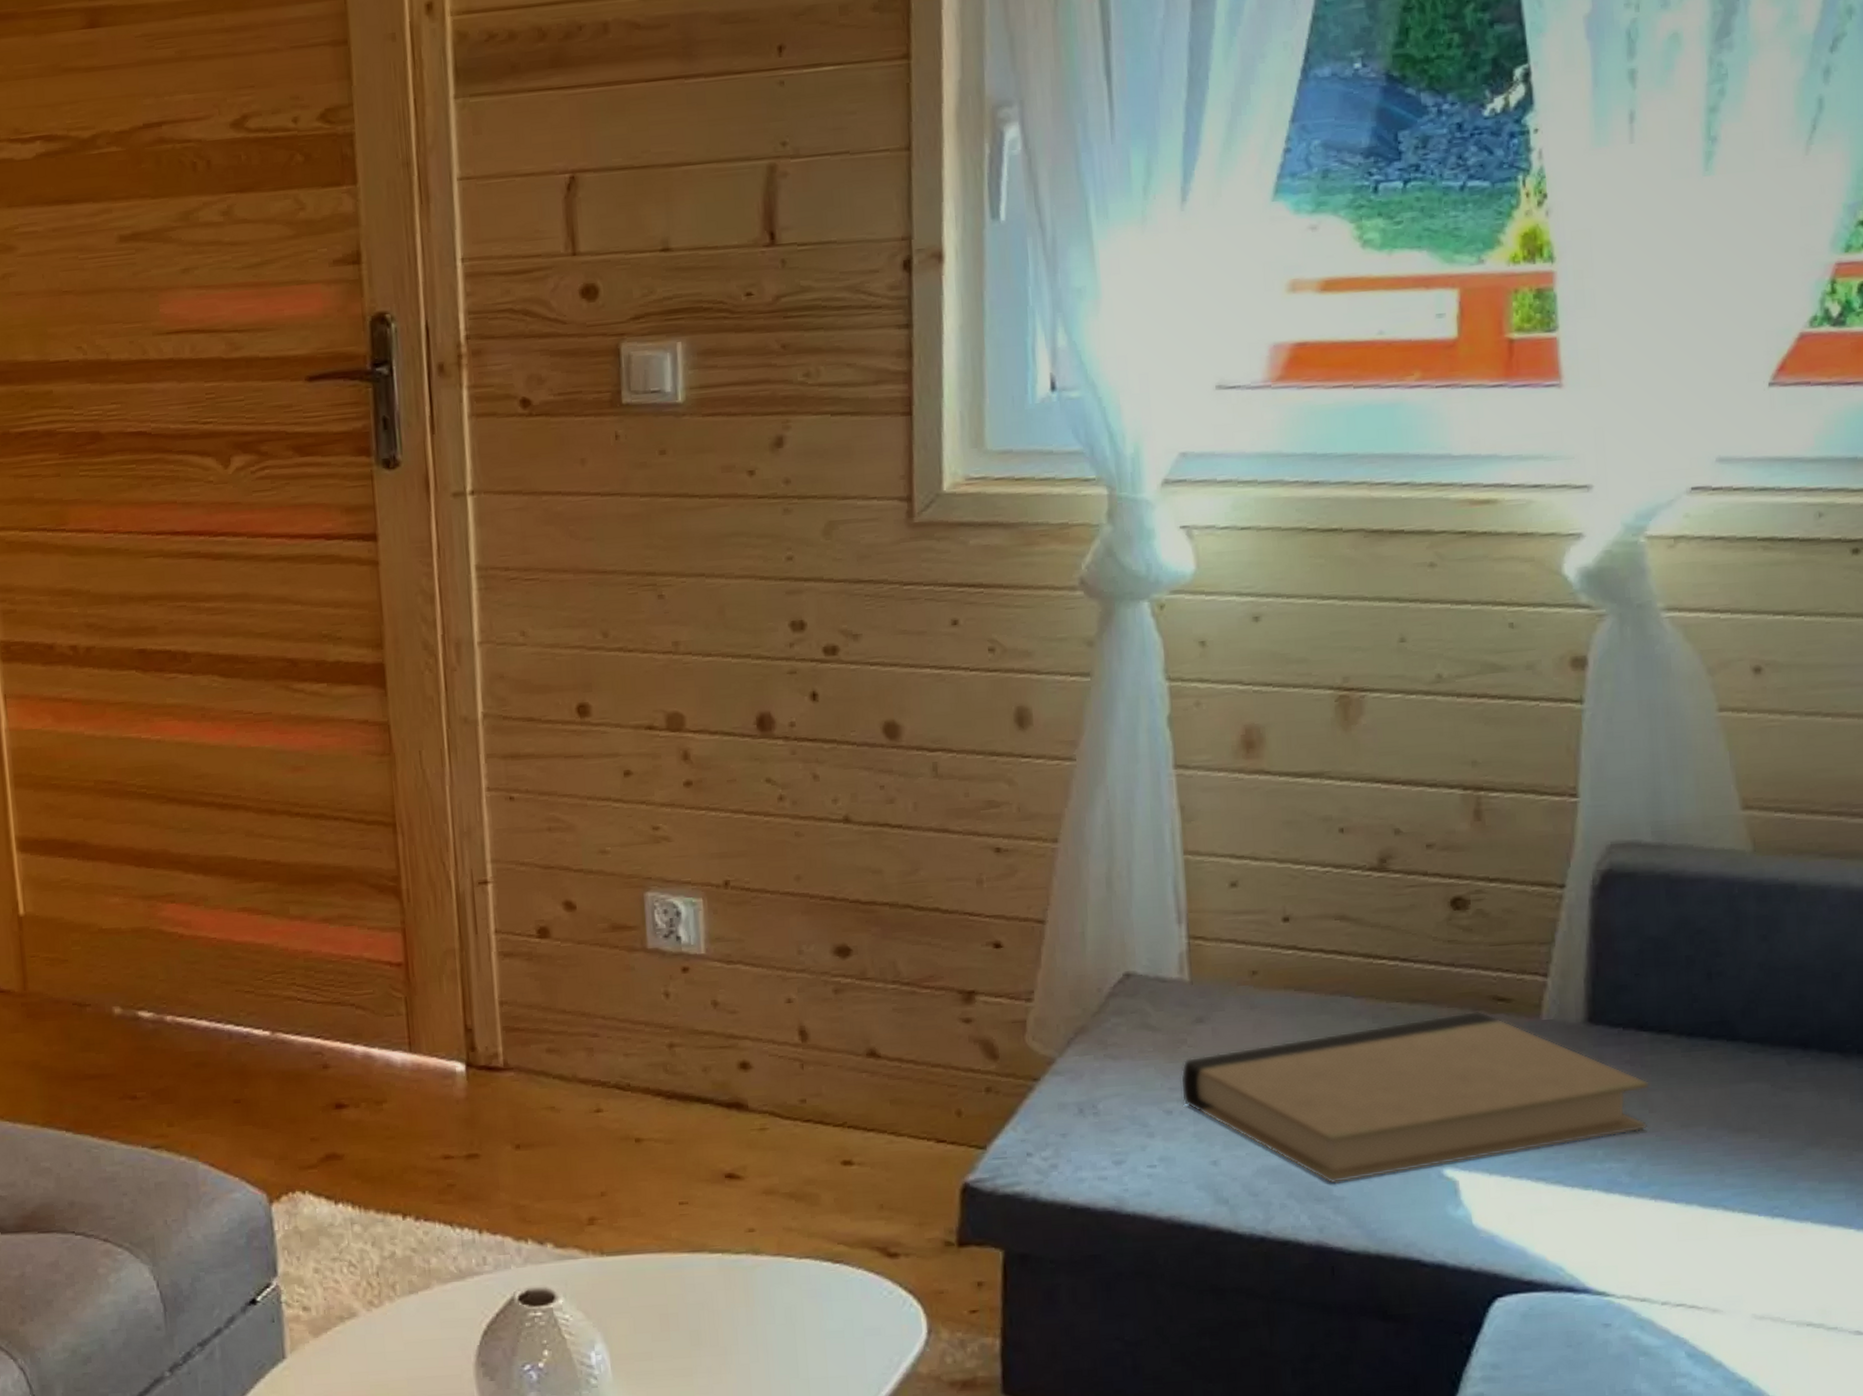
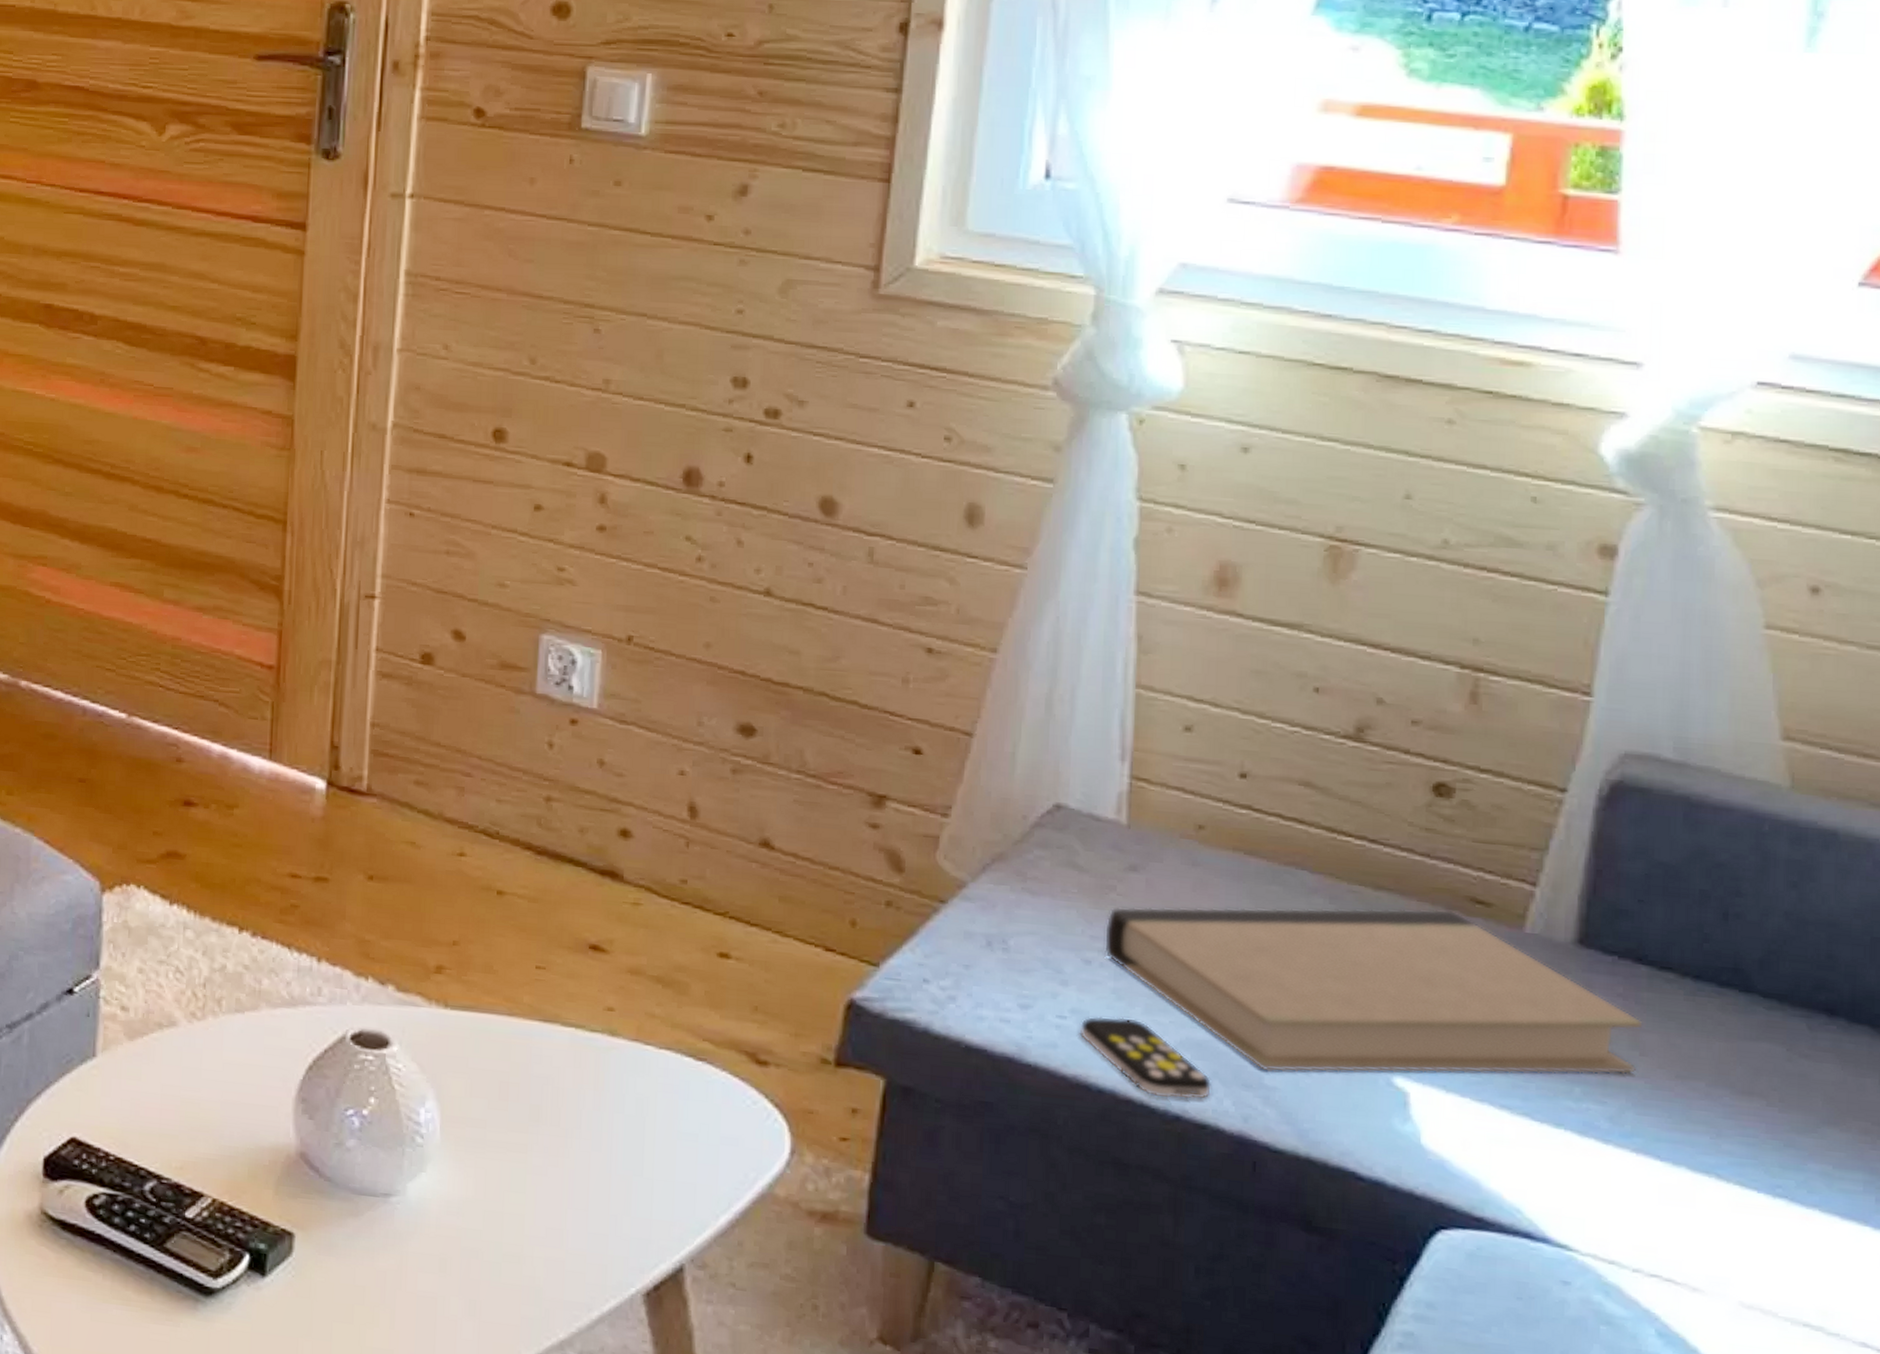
remote control: none [1168,1156,1290,1224] -> present [1079,1016,1213,1100]

